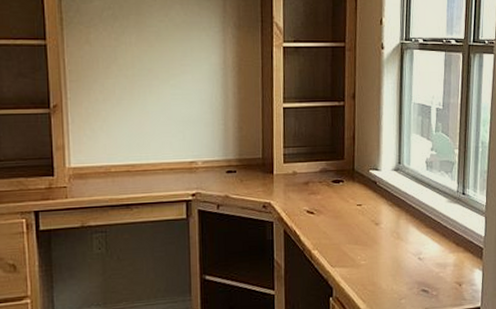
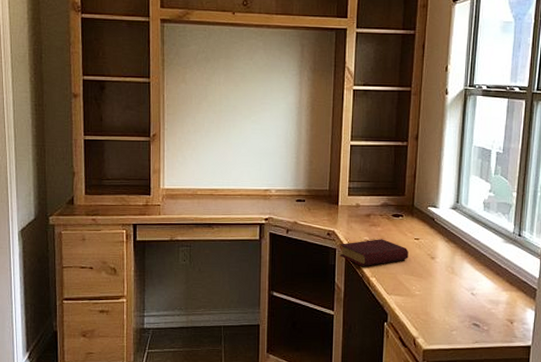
book: none [277,207,351,239] -> present [339,239,408,266]

